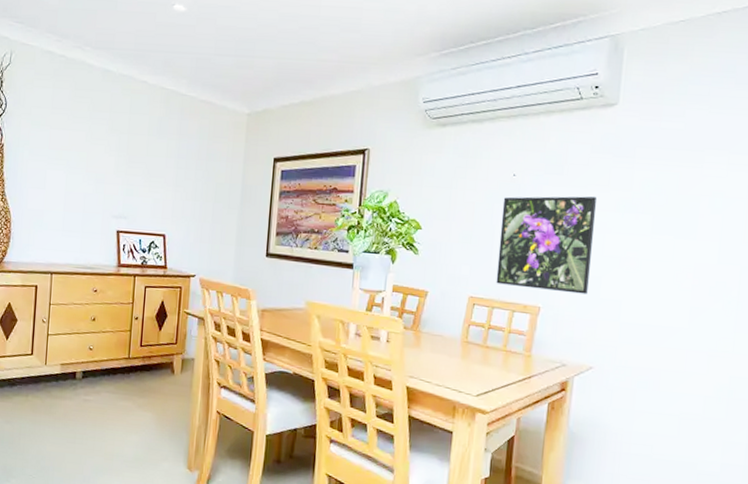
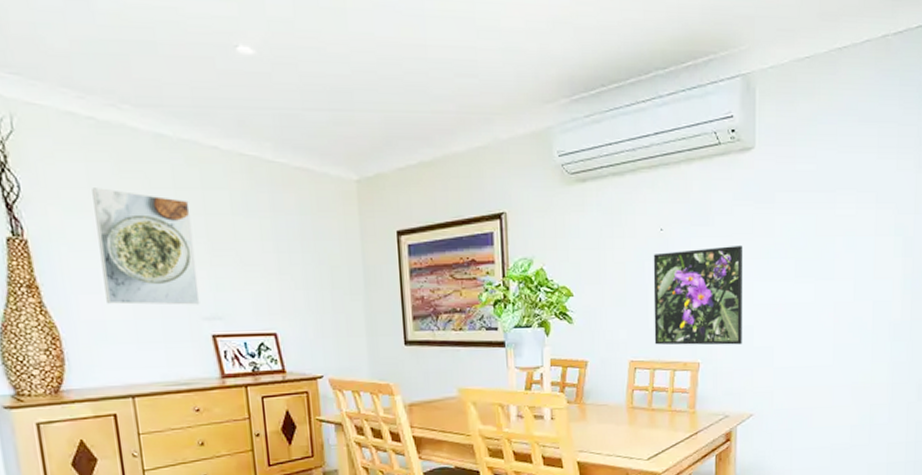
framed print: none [47,108,119,205] -> present [92,188,200,305]

